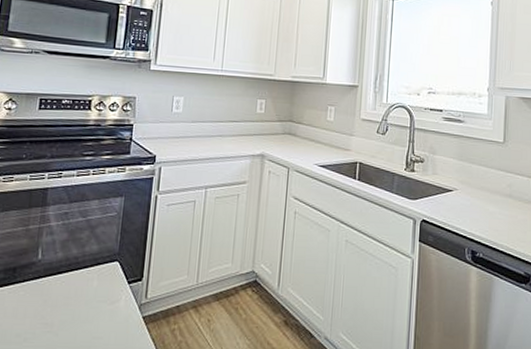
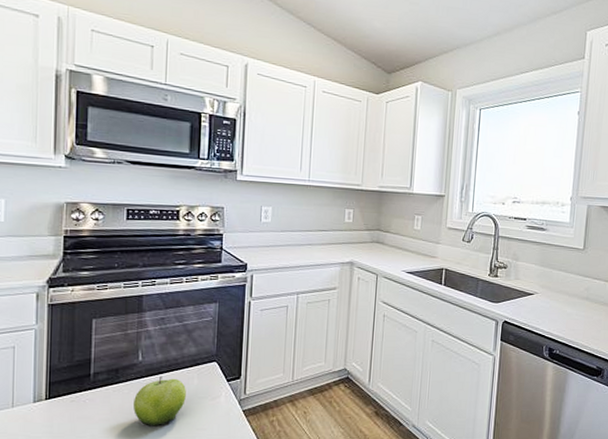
fruit: none [28,276,85,334] -> present [133,375,186,427]

